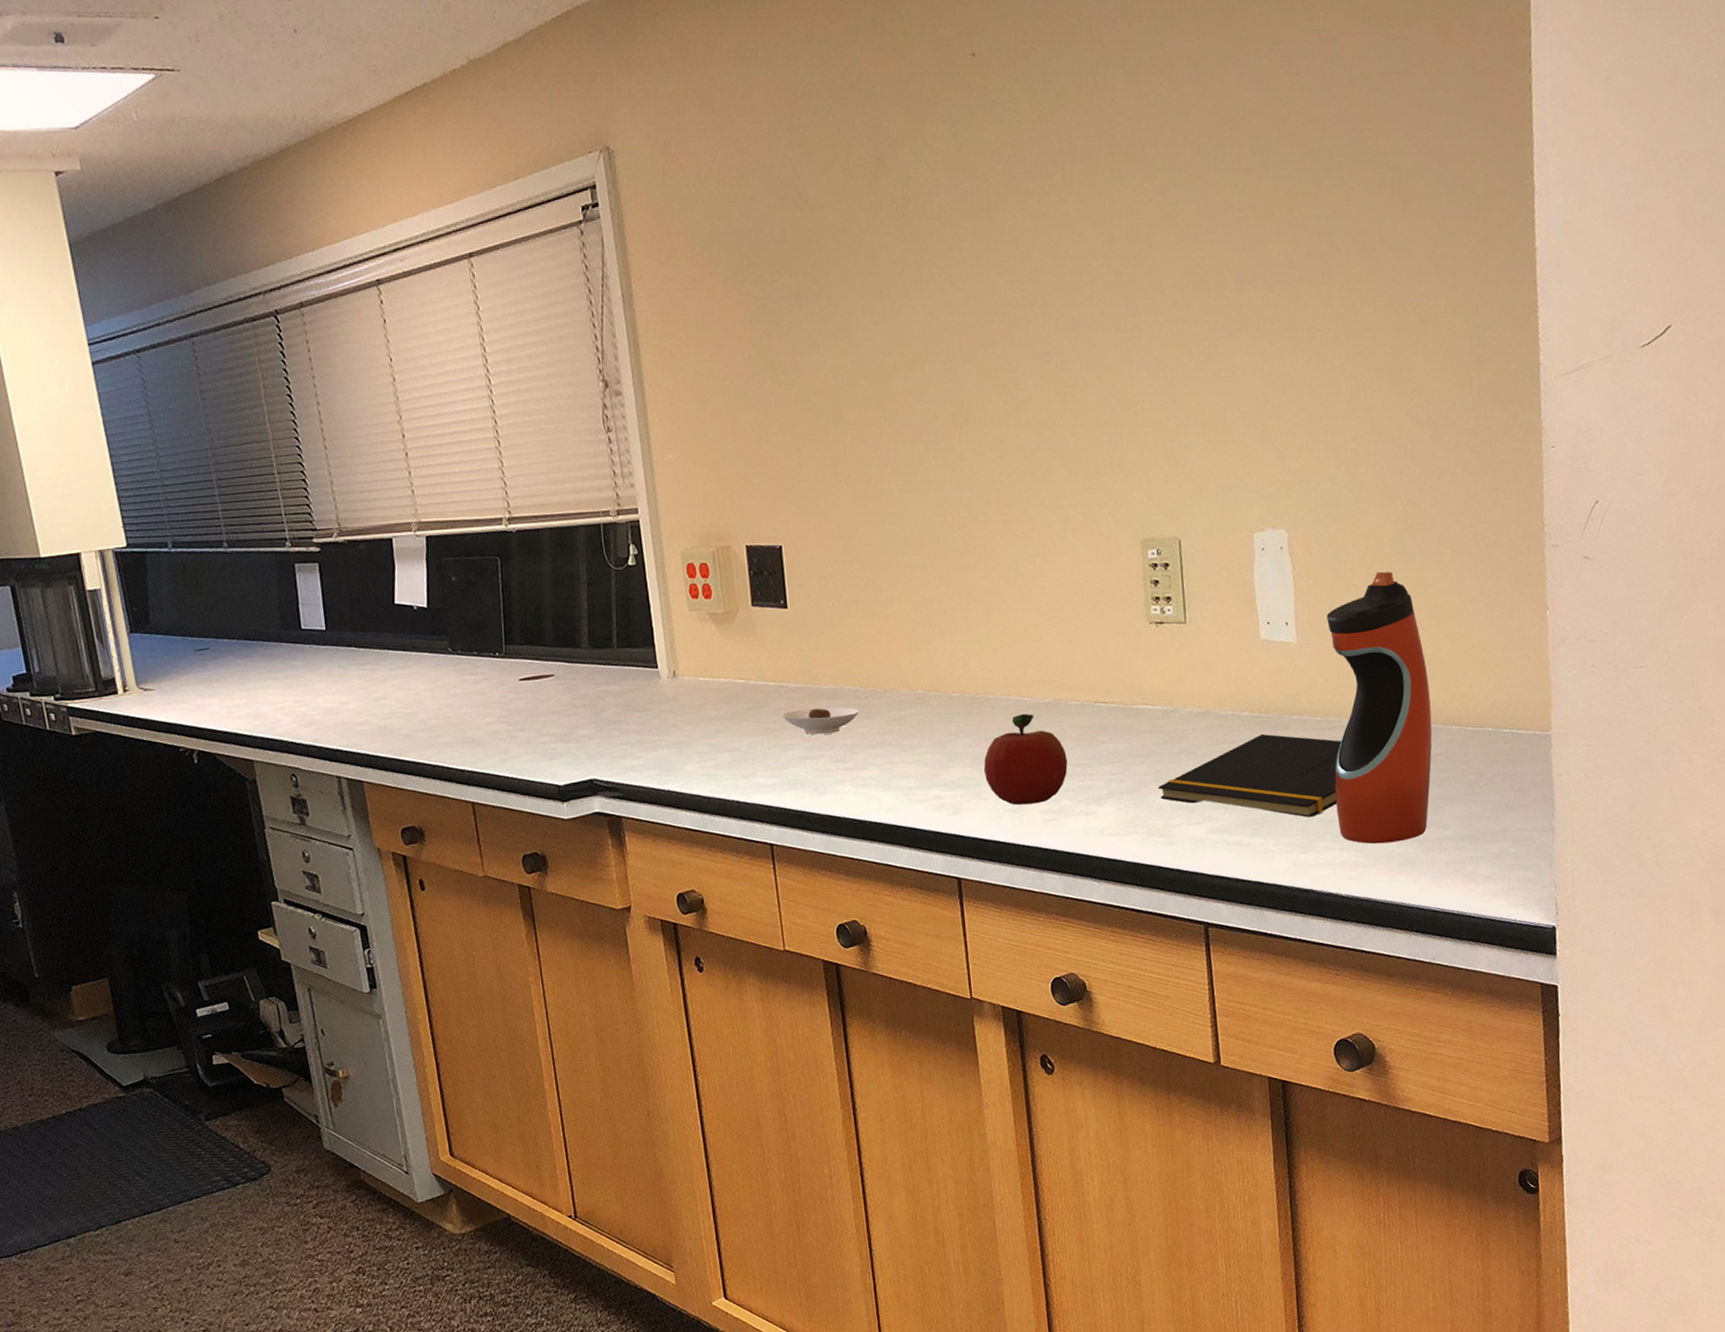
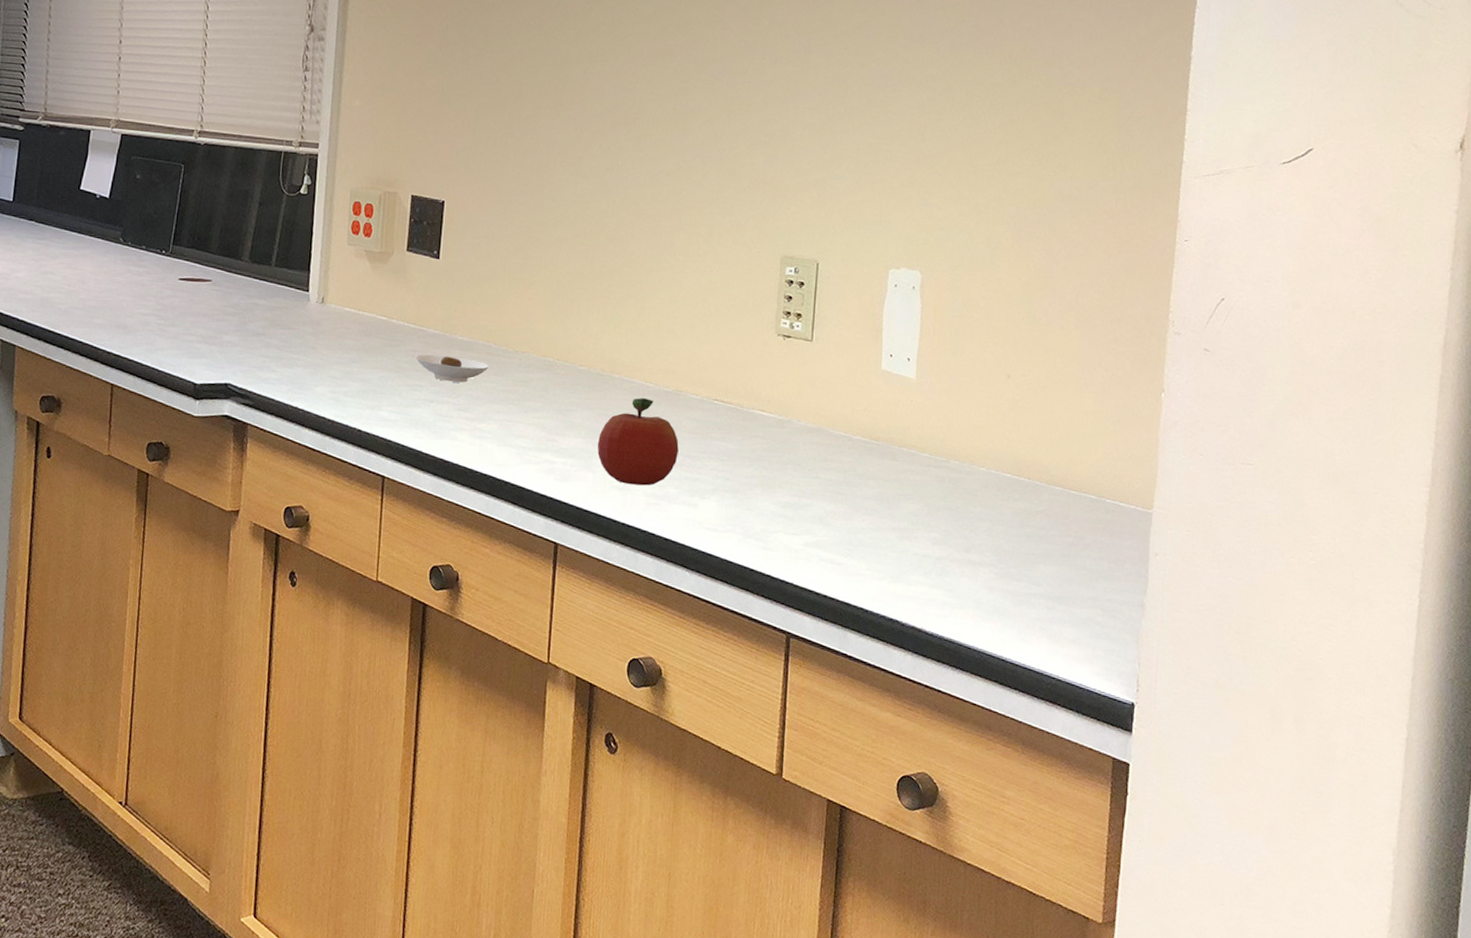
notepad: present [1158,733,1342,818] -> none [761,459,946,549]
water bottle: present [1326,571,1432,844] -> none [932,327,1039,590]

